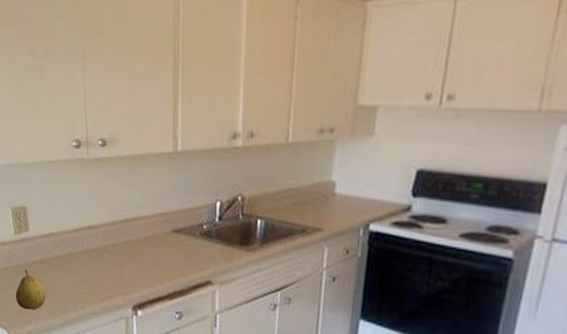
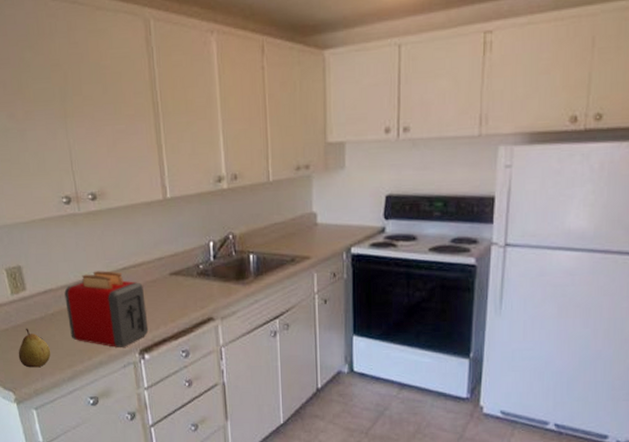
toaster: none [65,219,145,301] -> present [64,271,149,347]

